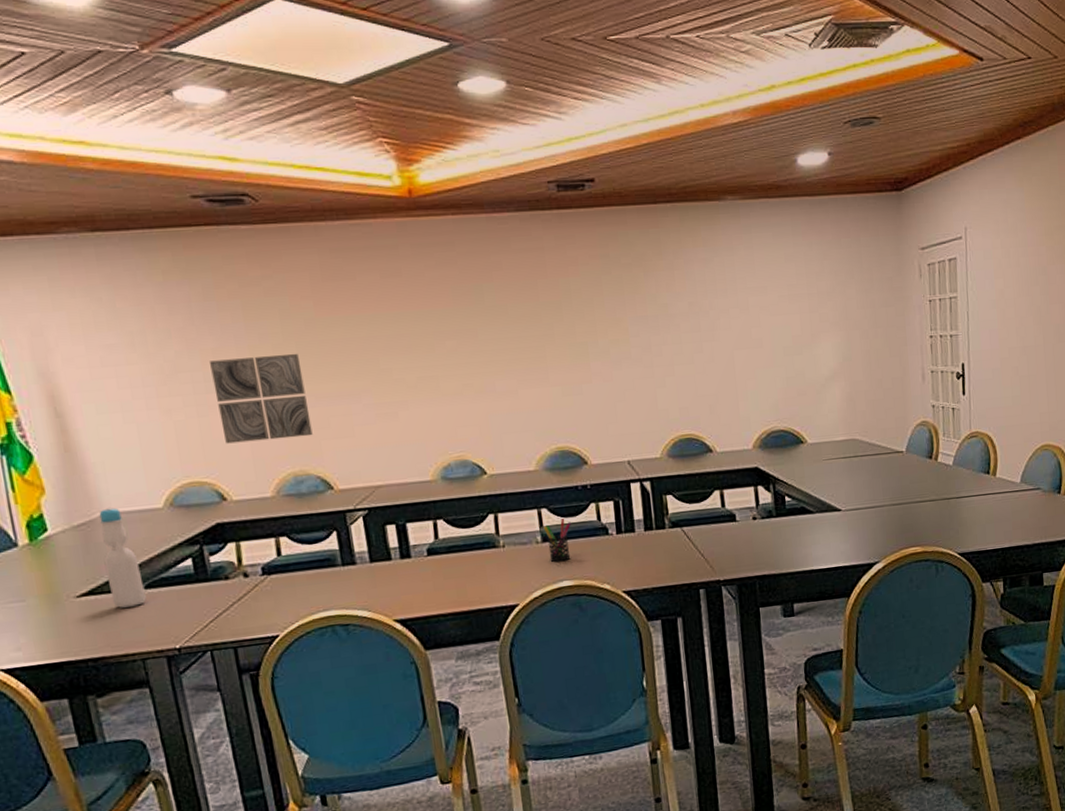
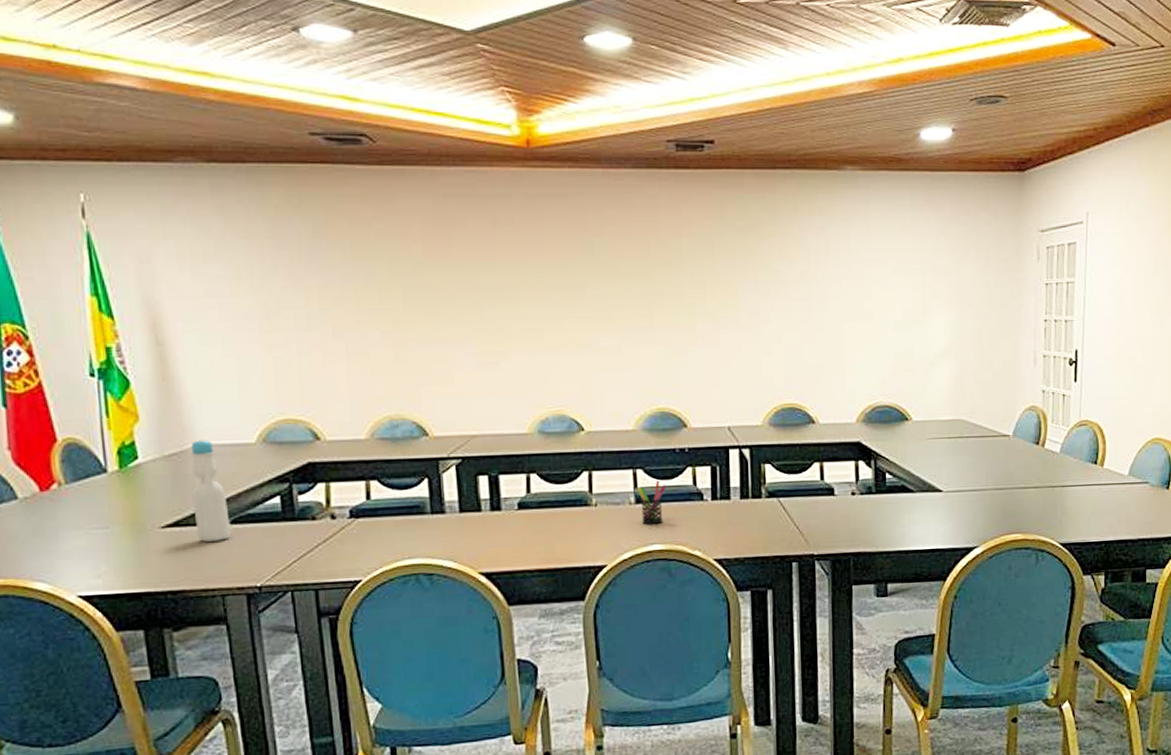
wall art: present [210,353,313,444] -> none [315,296,412,383]

